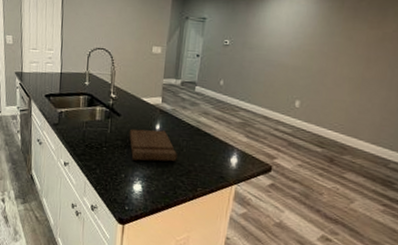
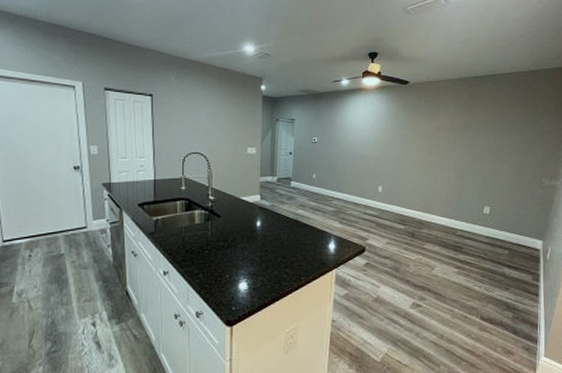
cutting board: present [129,129,177,162] -> none [230,226,279,259]

